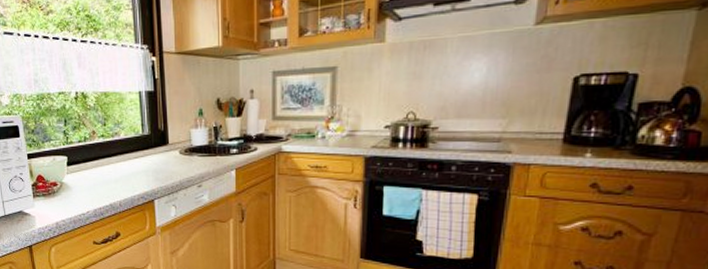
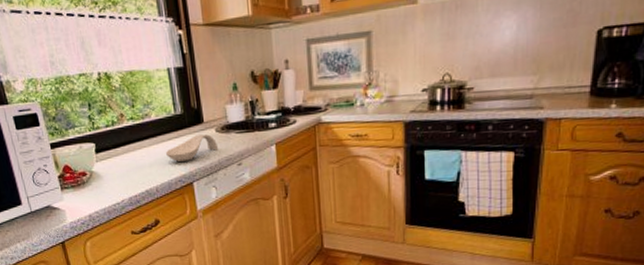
spoon rest: none [130,154,181,179] -> present [165,133,219,162]

